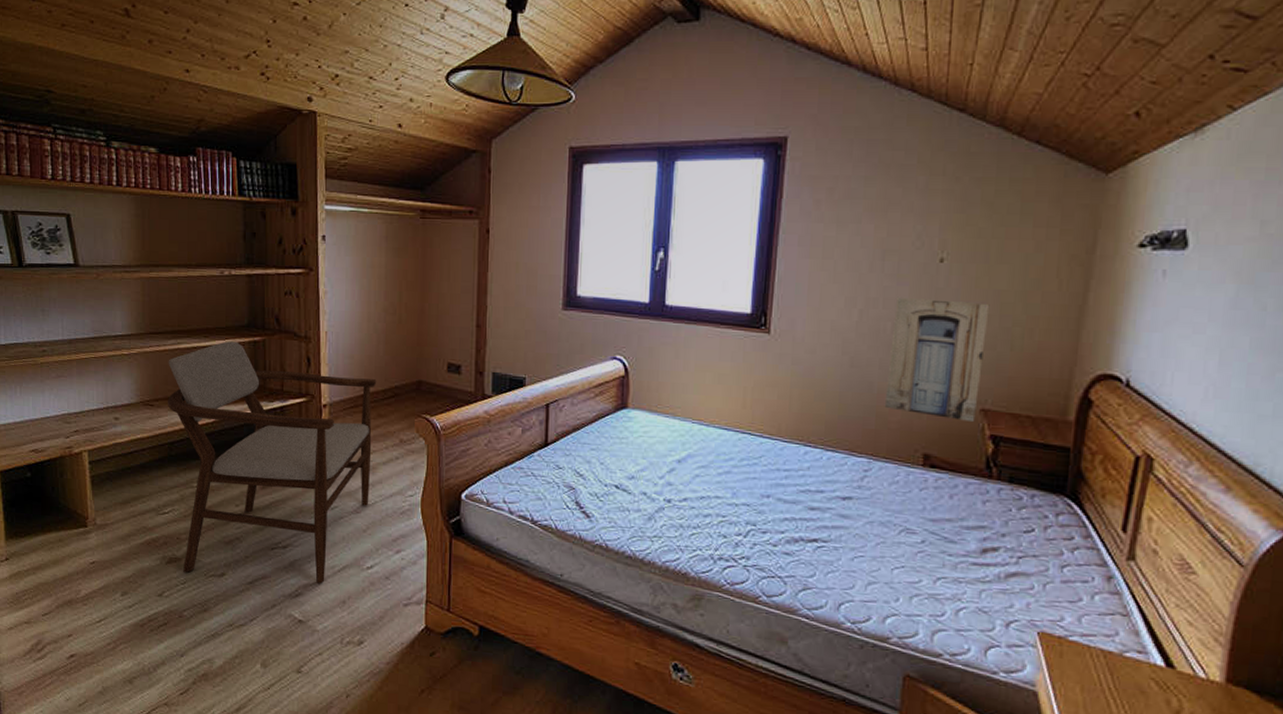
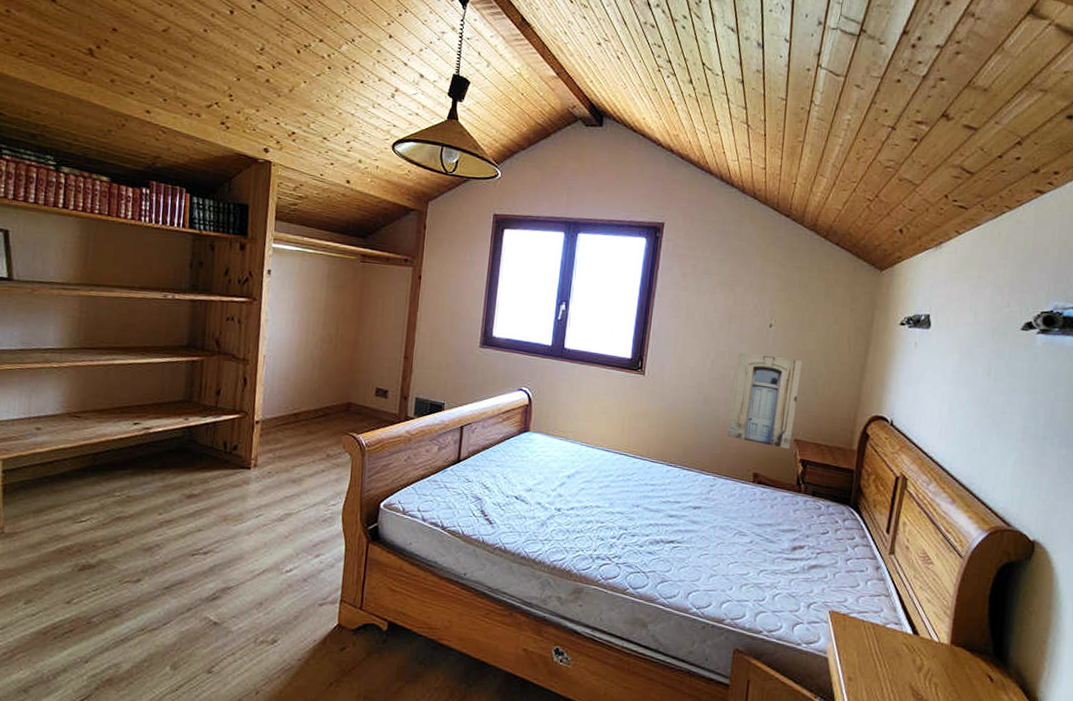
armchair: present [168,341,377,584] -> none [96,359,309,587]

